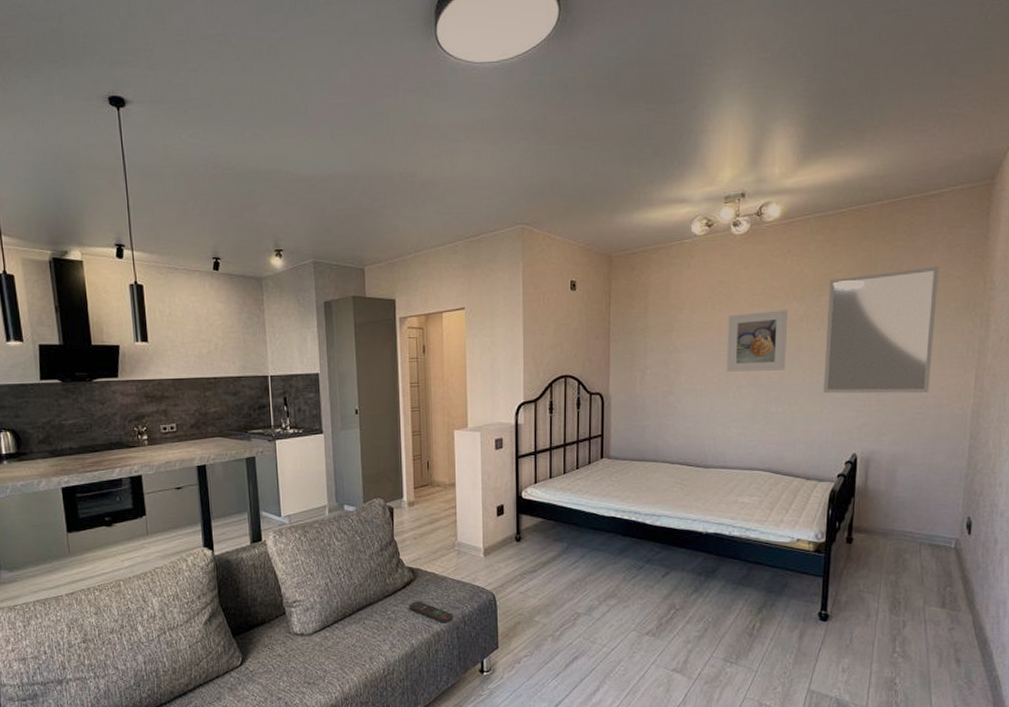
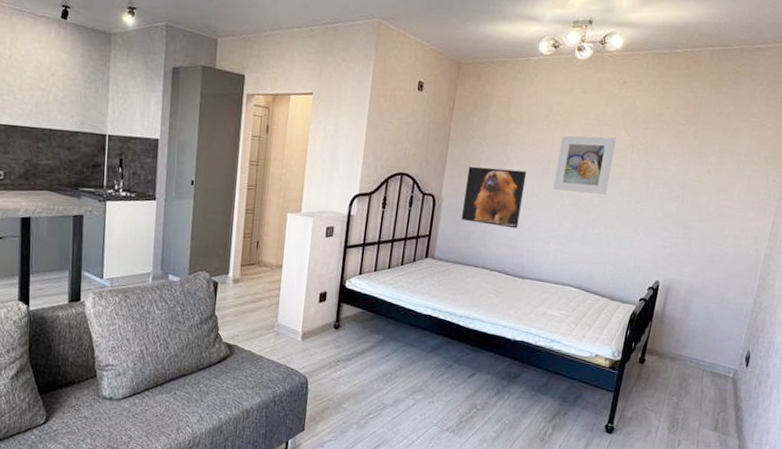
remote control: present [409,601,454,623] -> none [221,377,265,402]
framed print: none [632,357,696,418] -> present [461,166,527,229]
home mirror: present [823,266,939,394] -> none [638,114,755,233]

